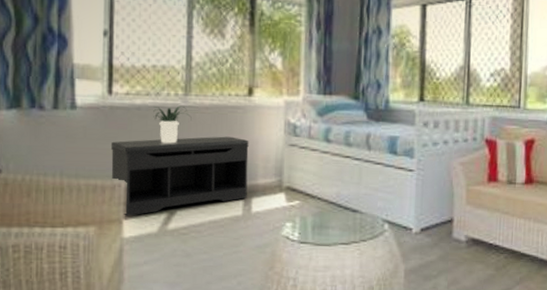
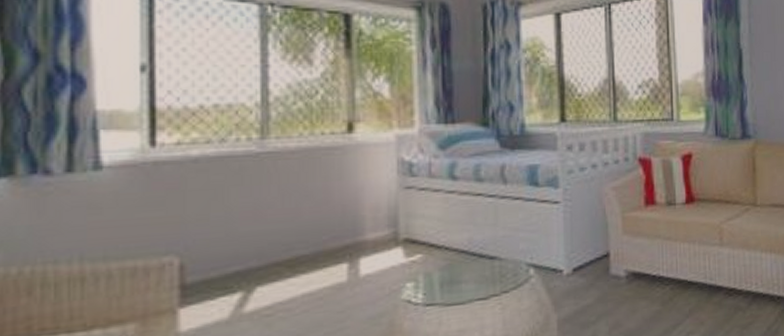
bench: present [110,136,249,216] -> none [156,184,353,303]
potted plant: present [153,105,192,144] -> none [217,152,272,202]

